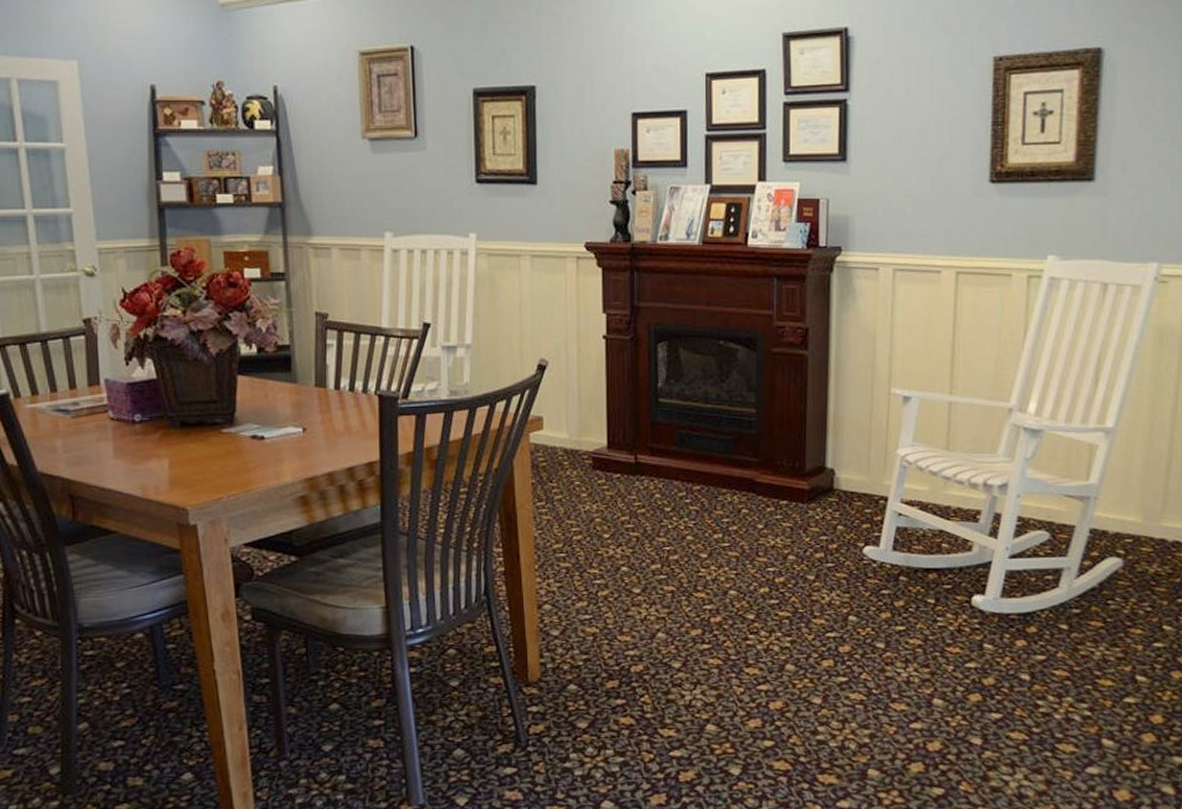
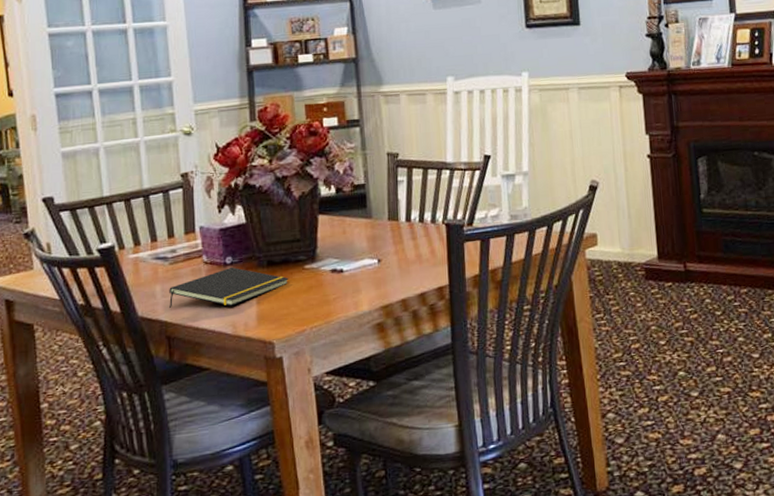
notepad: none [71,425,204,467] -> present [169,267,289,308]

